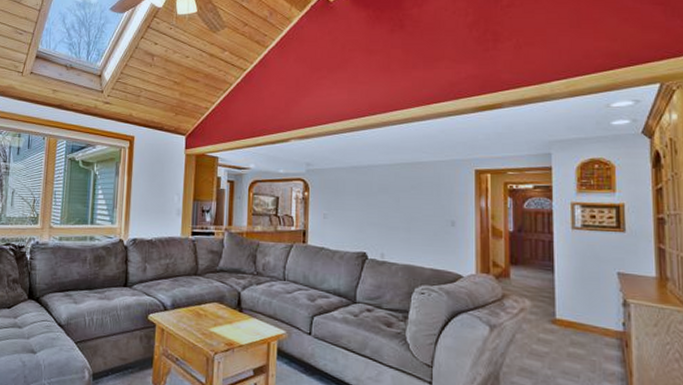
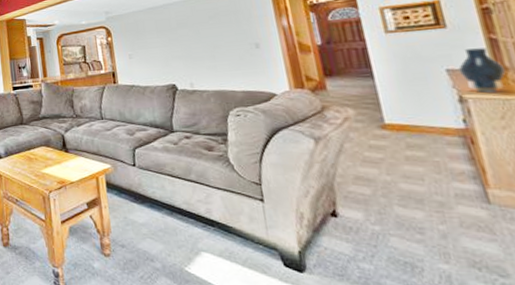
vase: none [628,255,667,301] -> present [458,48,506,94]

